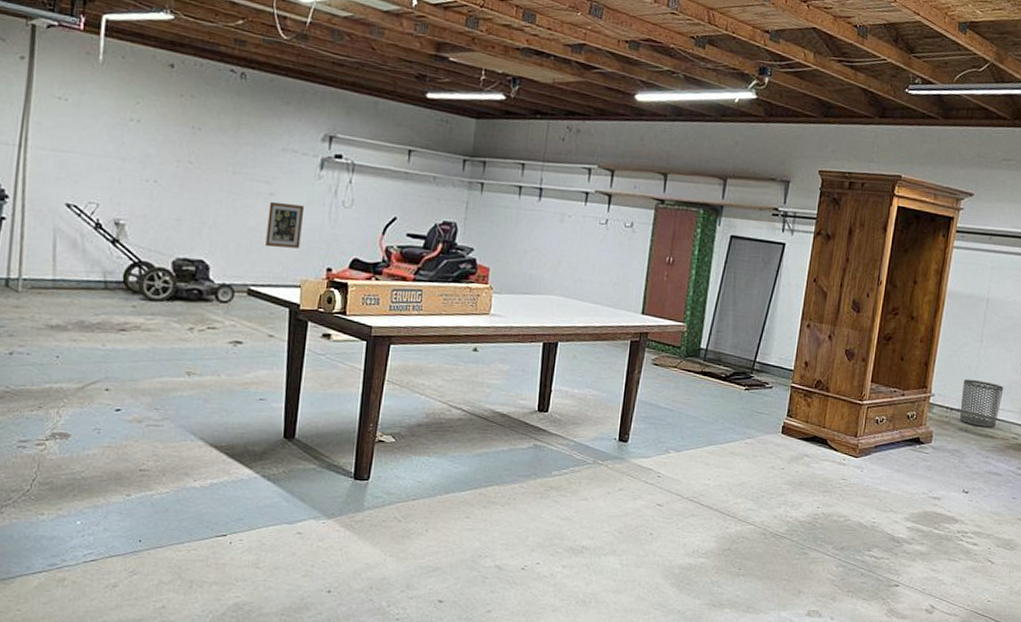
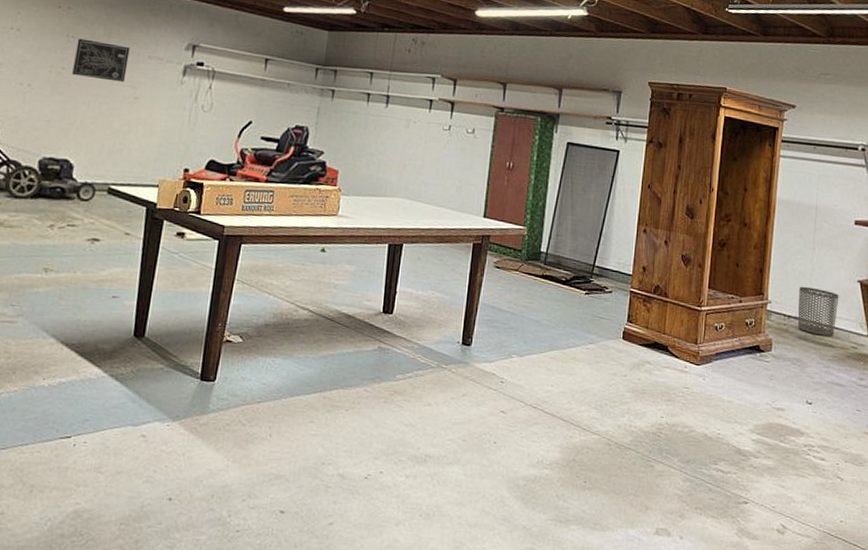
wall art: none [201,130,262,177] -> present [72,38,130,82]
wall art: present [266,201,305,249] -> none [128,105,167,150]

